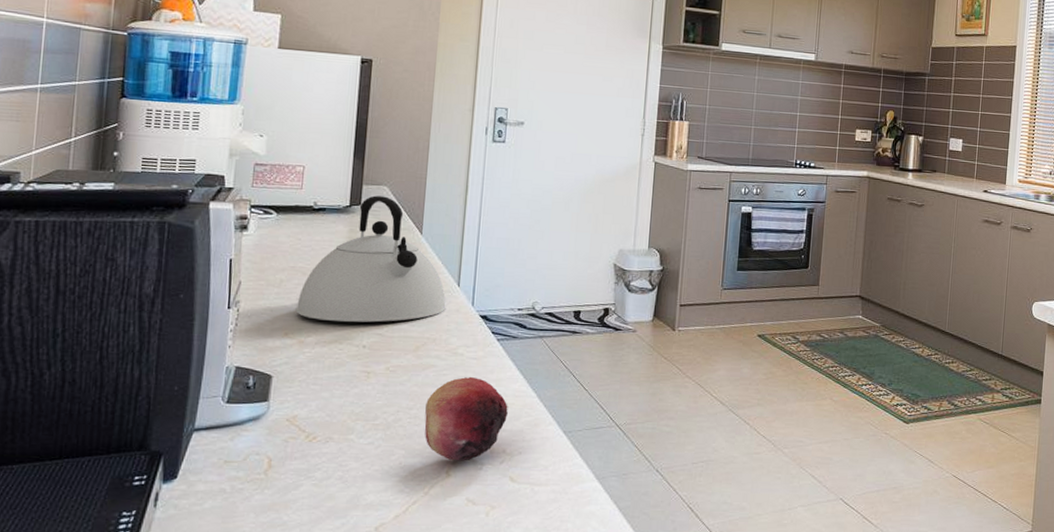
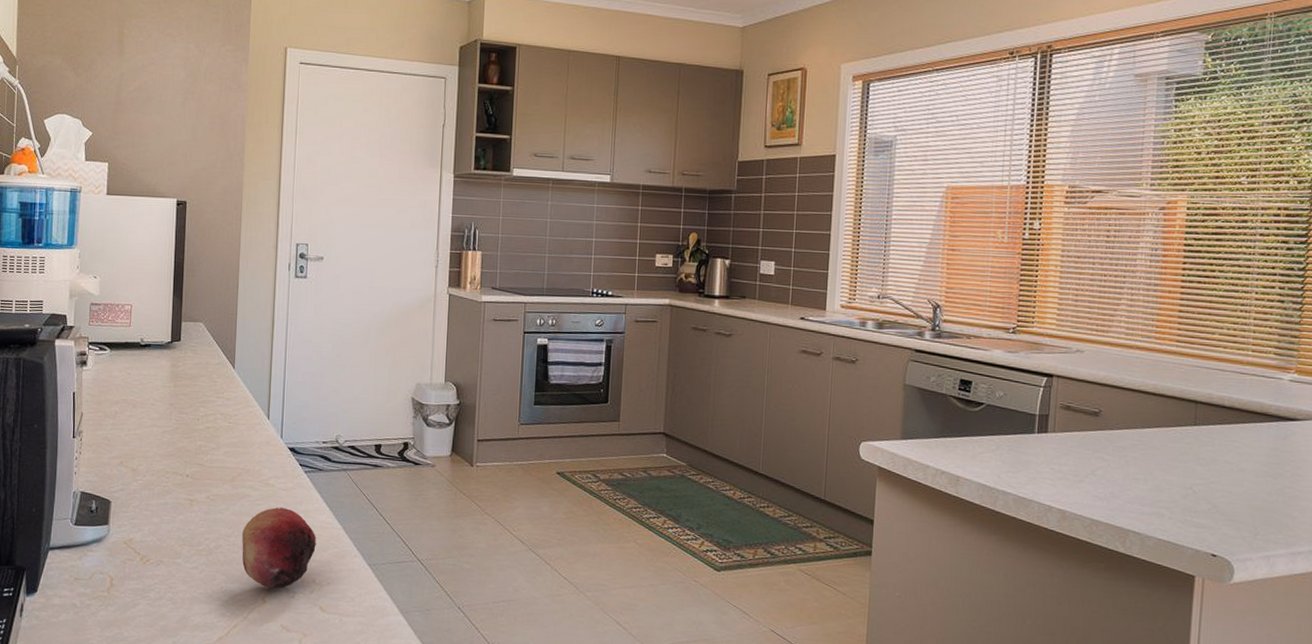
kettle: present [295,195,446,323] -> none [128,332,258,453]

